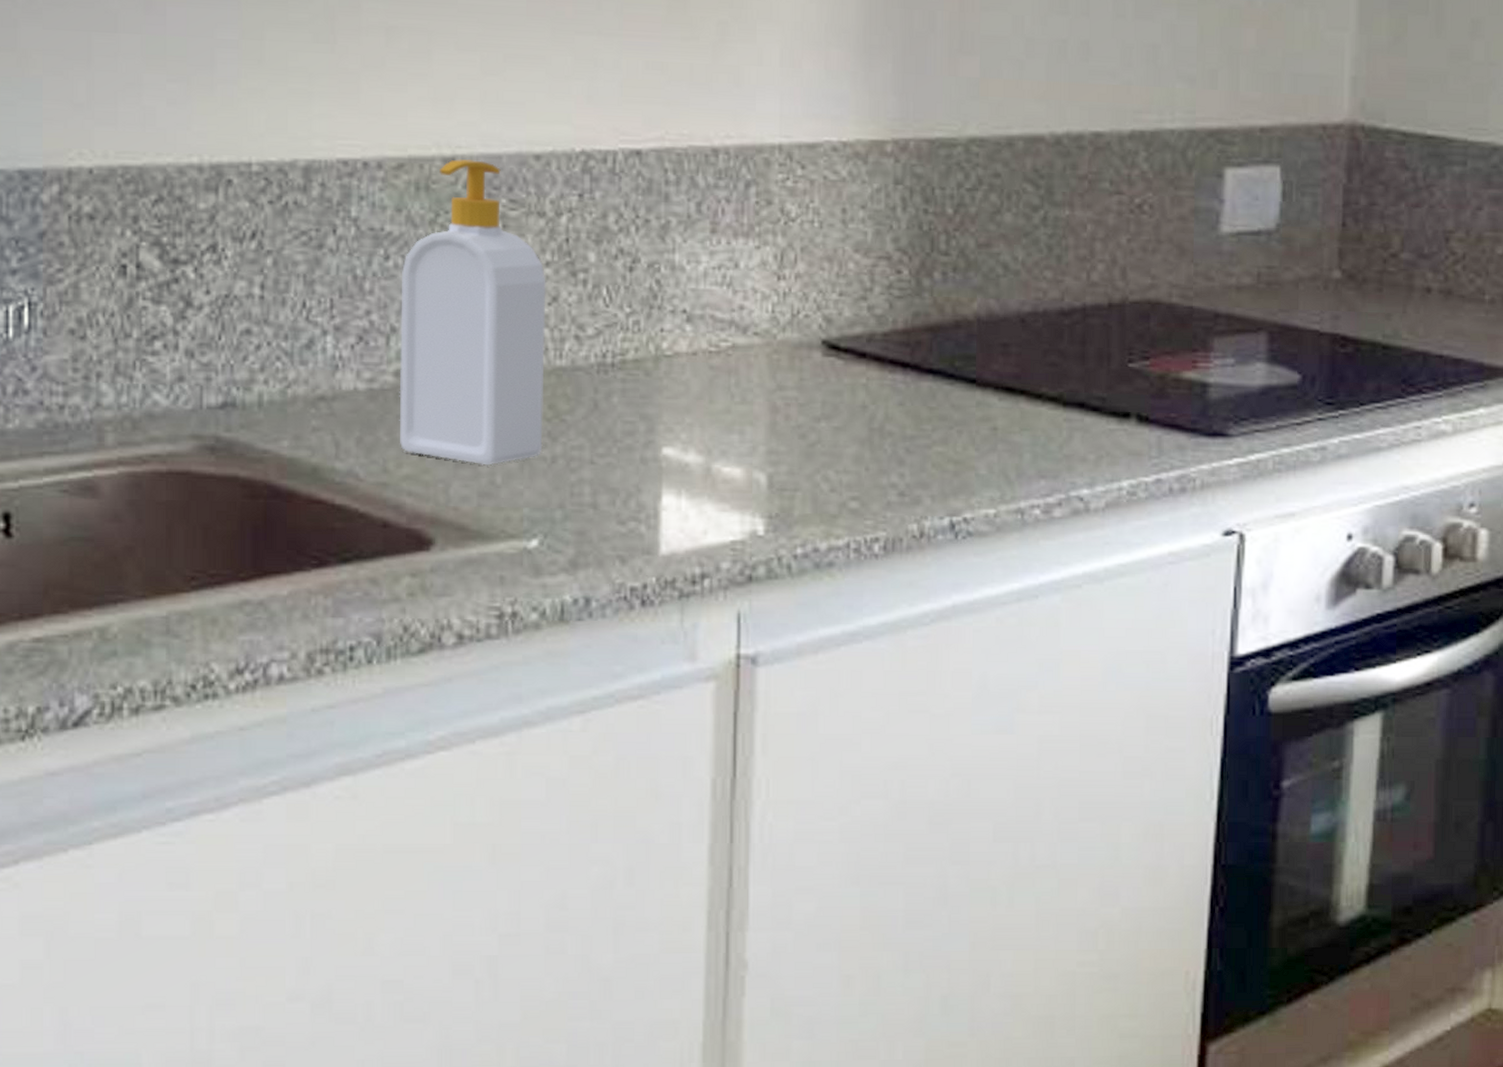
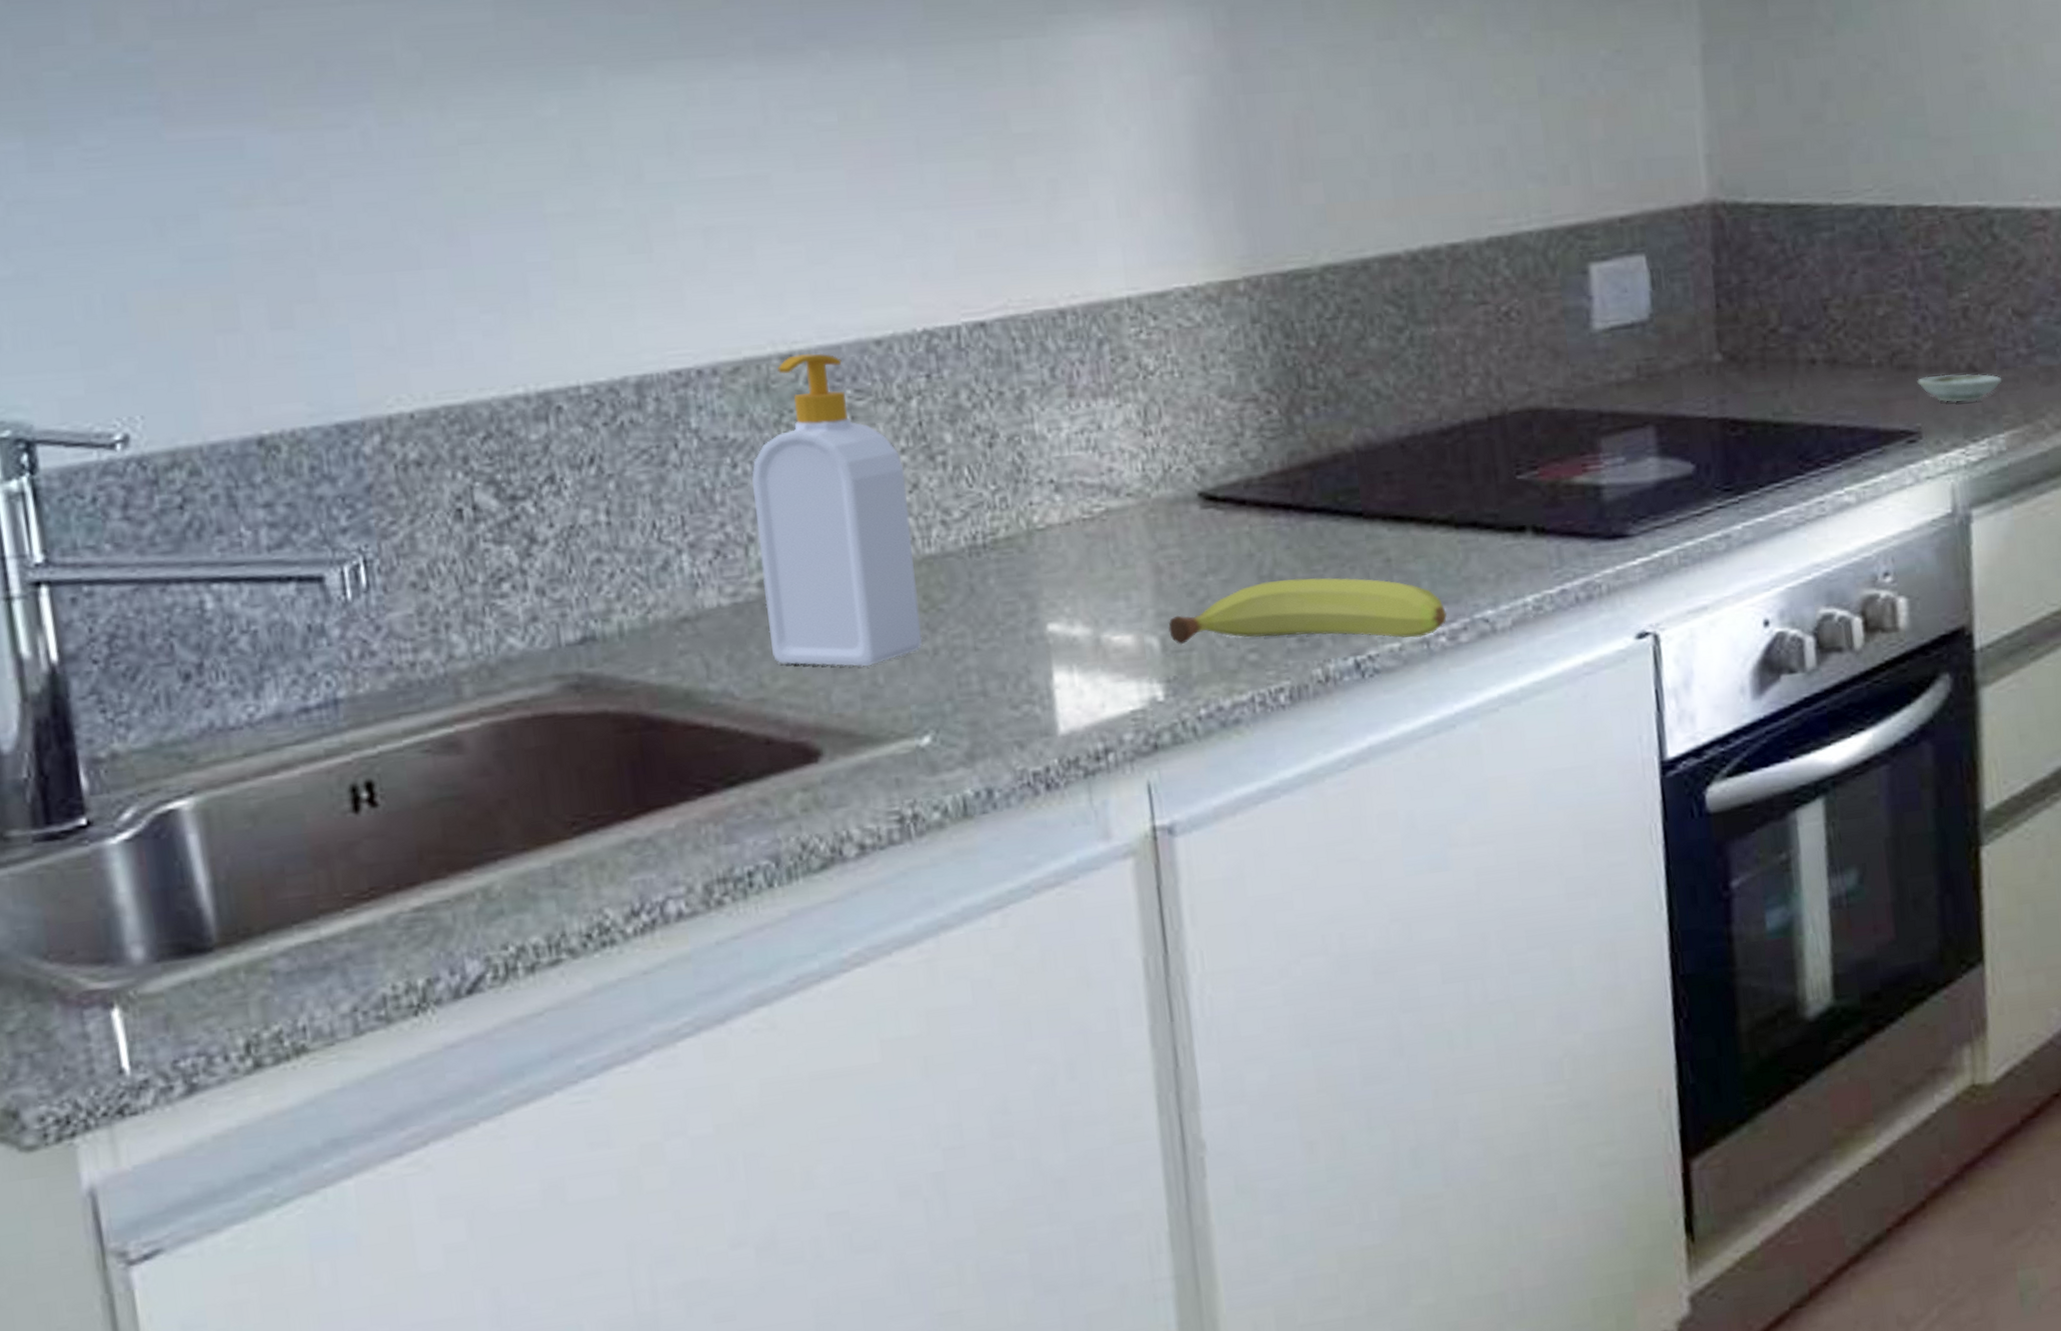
fruit: none [777,433,1045,508] -> present [1168,577,1447,645]

